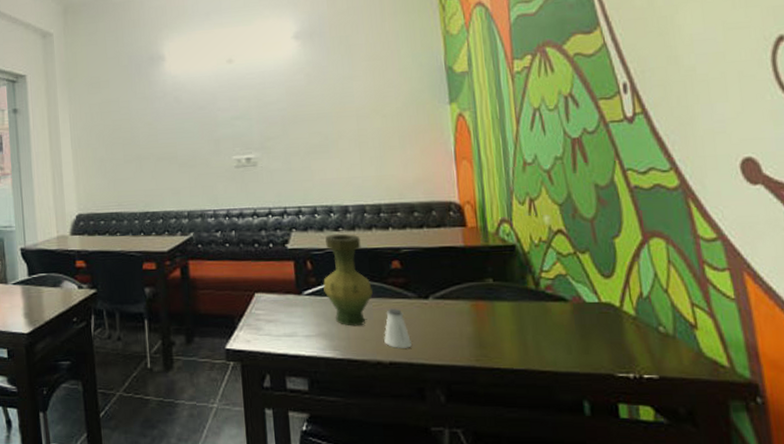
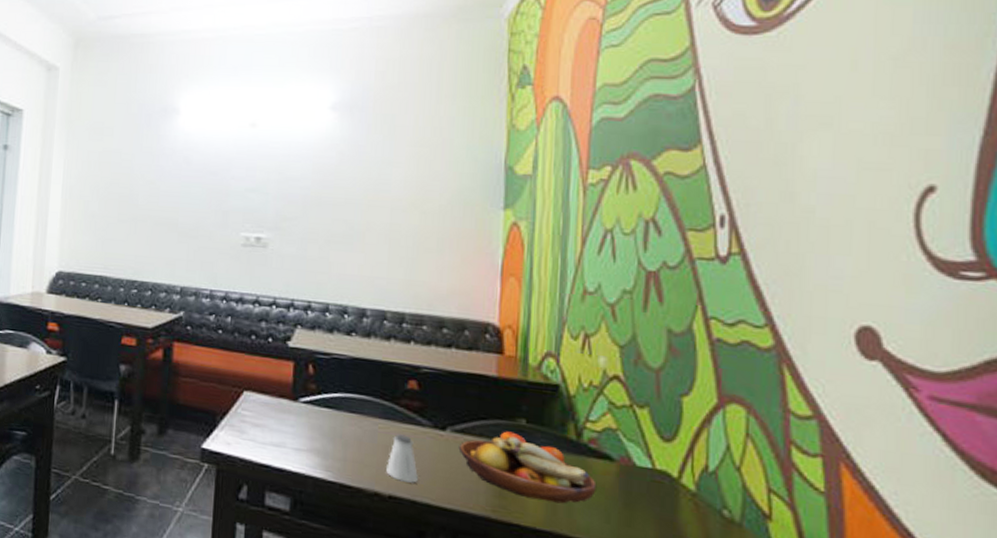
vase: present [323,234,373,326] -> none [324,338,381,448]
fruit bowl: none [441,291,557,345] -> present [458,431,597,504]

